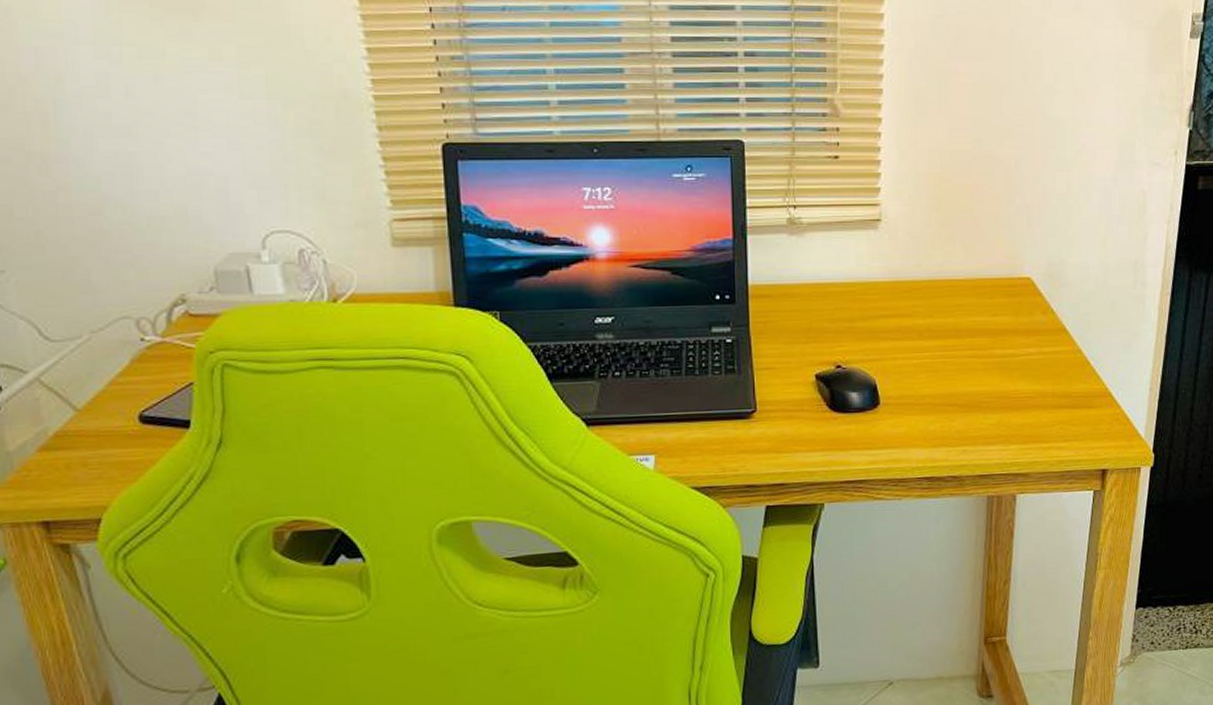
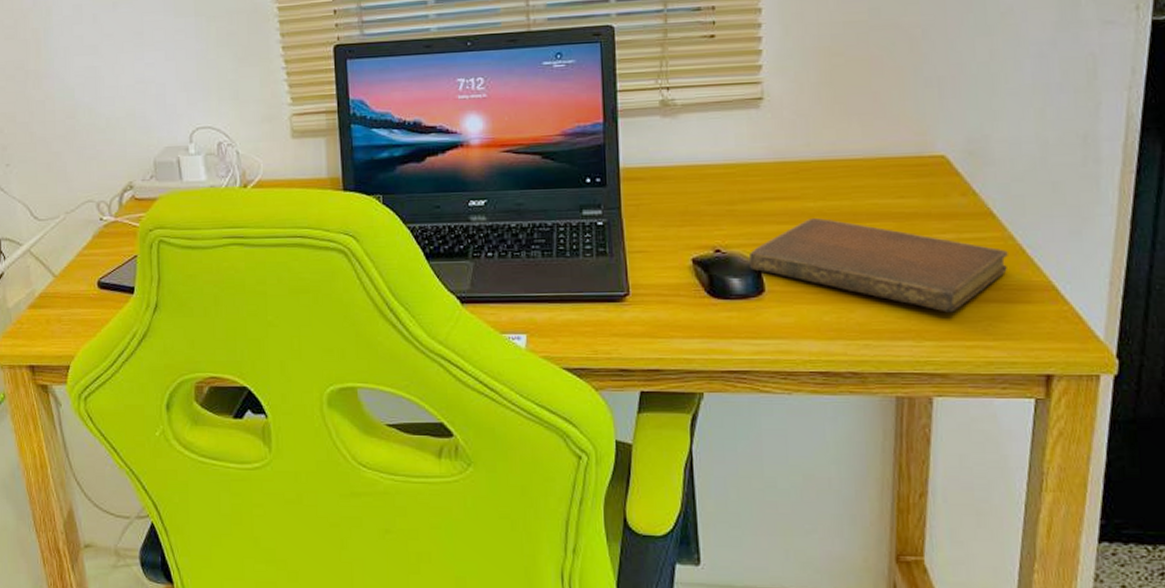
notebook: none [866,335,1077,419] -> present [748,218,1008,313]

